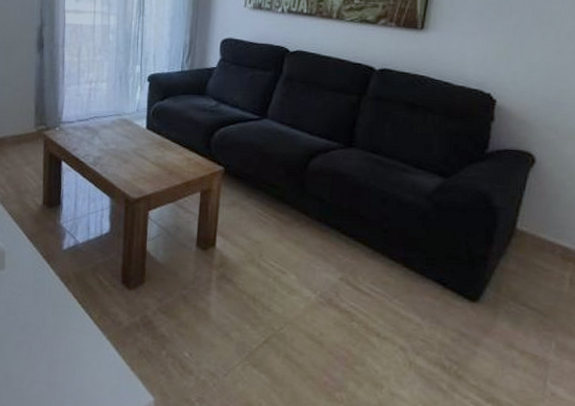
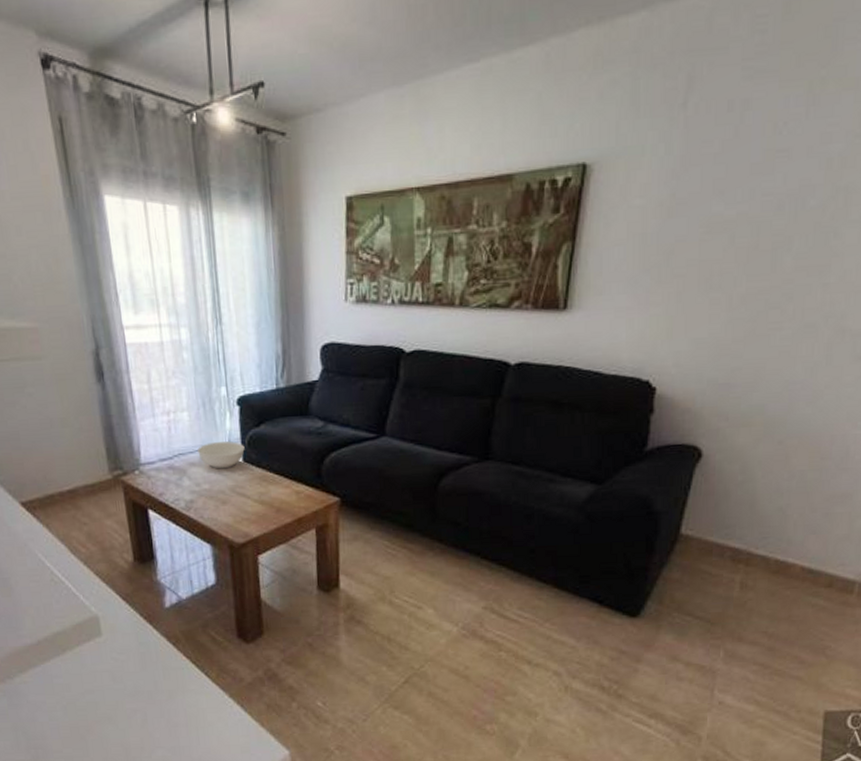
bowl: none [110,110,149,133] -> present [197,441,245,469]

